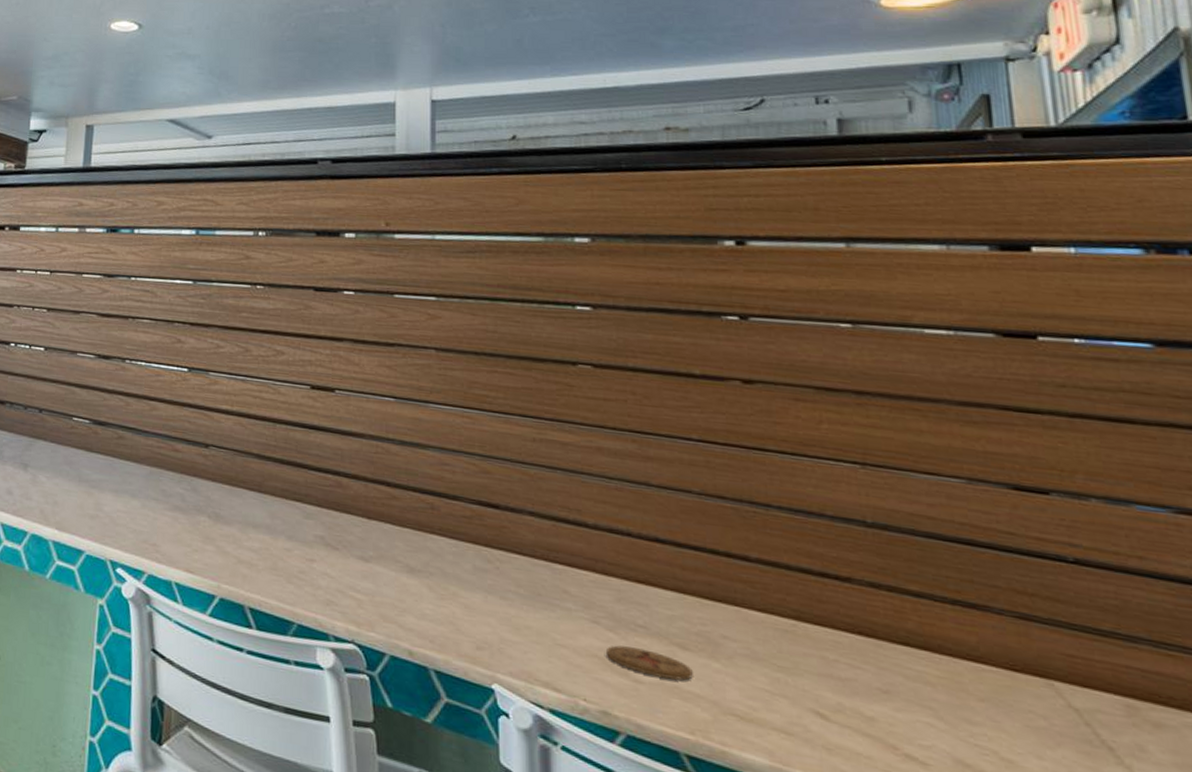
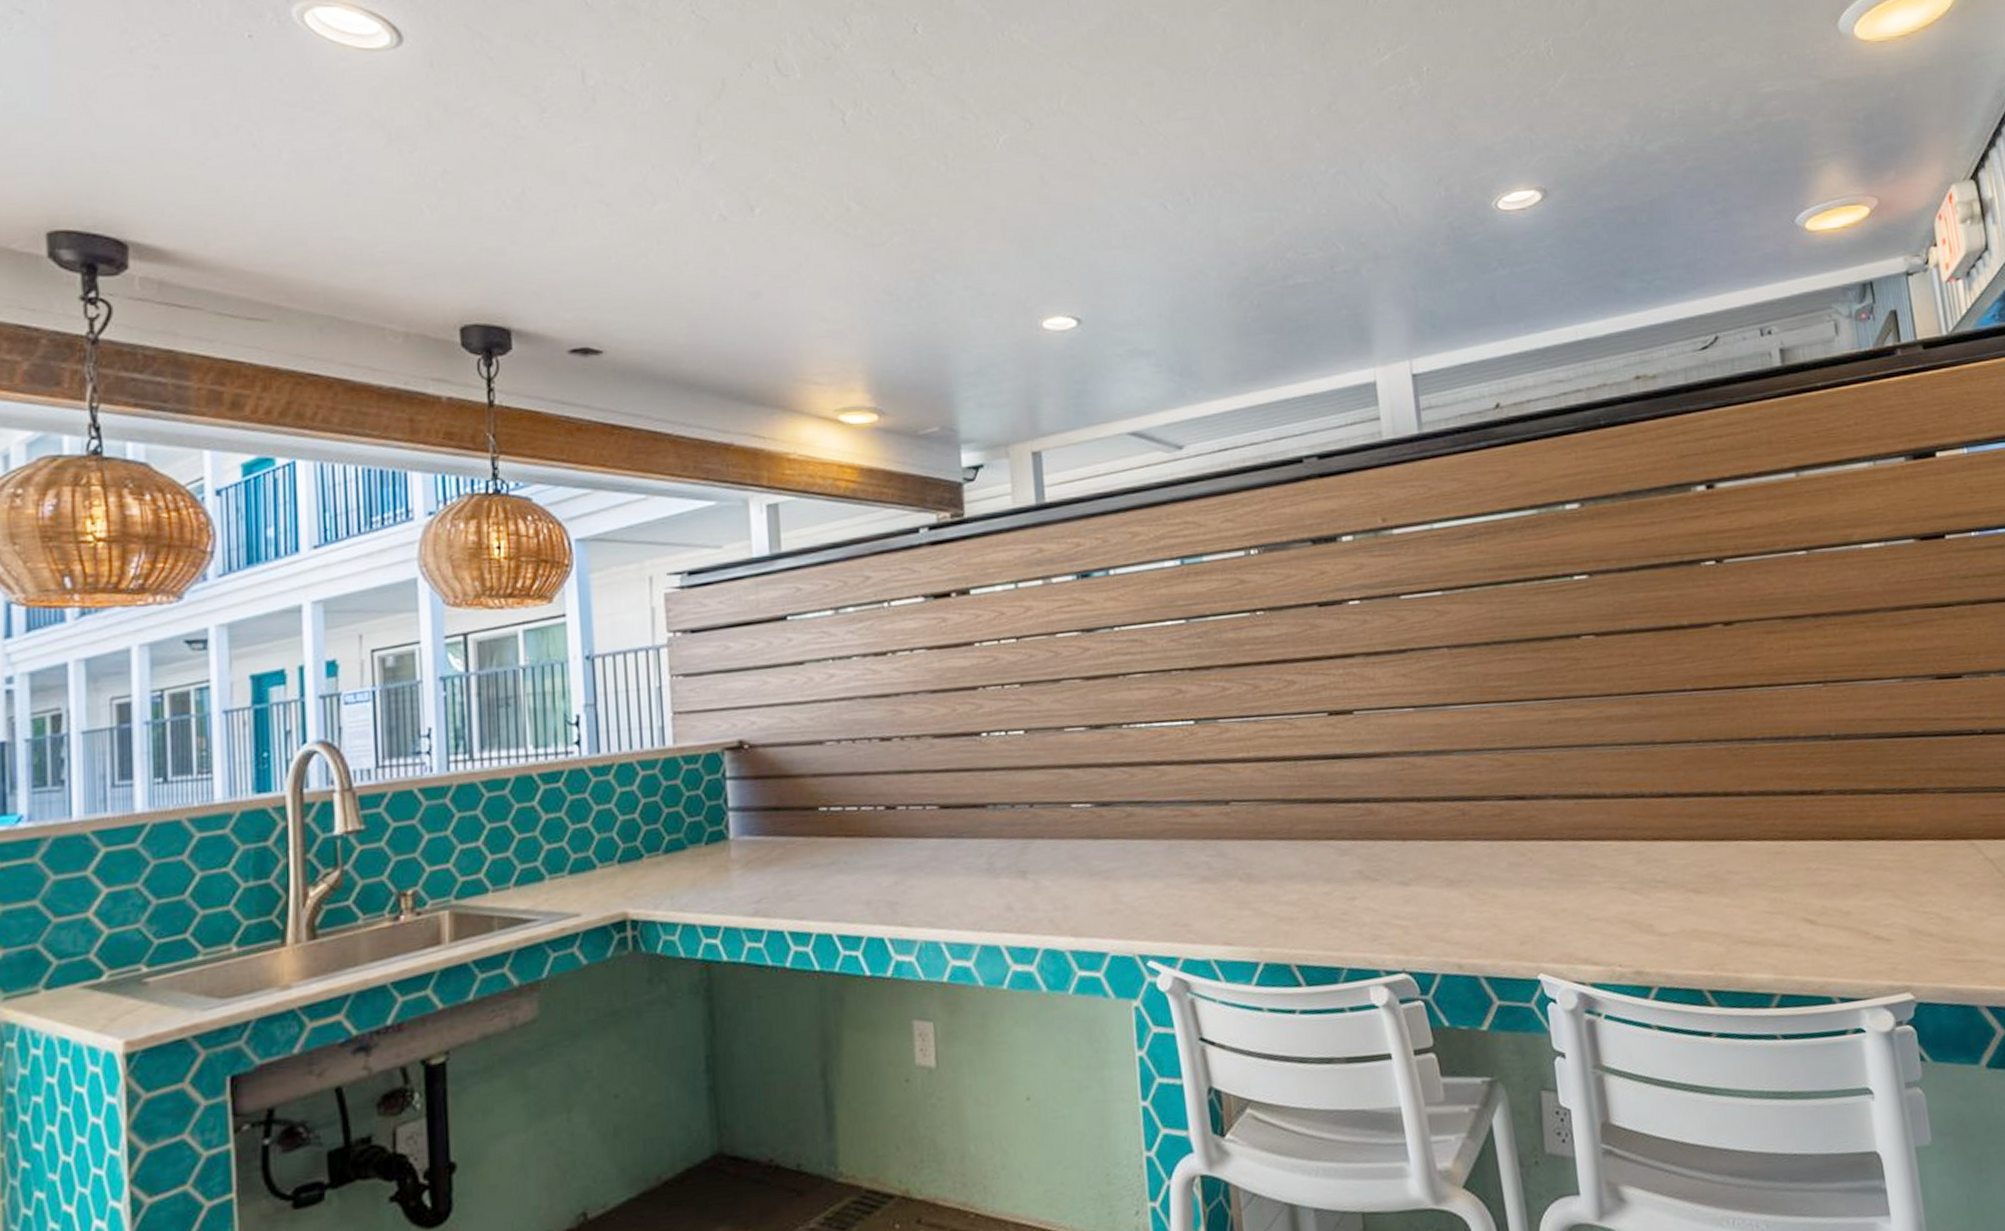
coaster: present [605,645,693,681] -> none [1633,902,1708,926]

